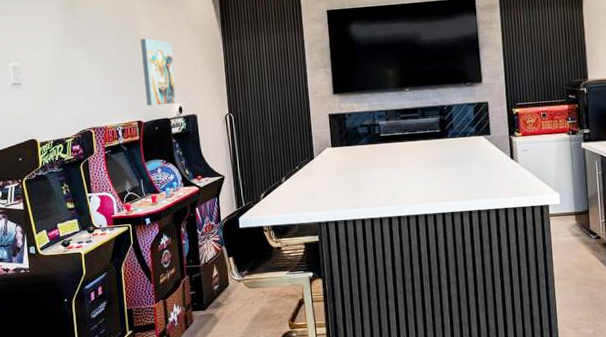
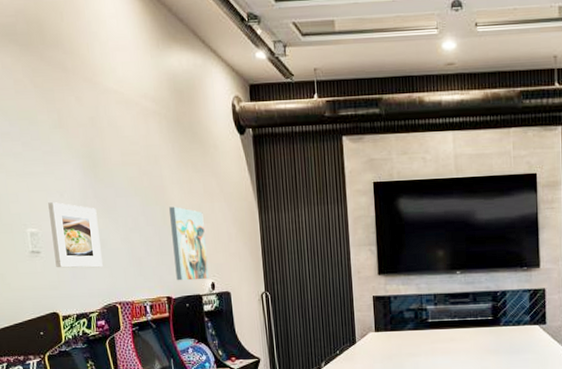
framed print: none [30,38,79,98] -> present [48,202,103,268]

